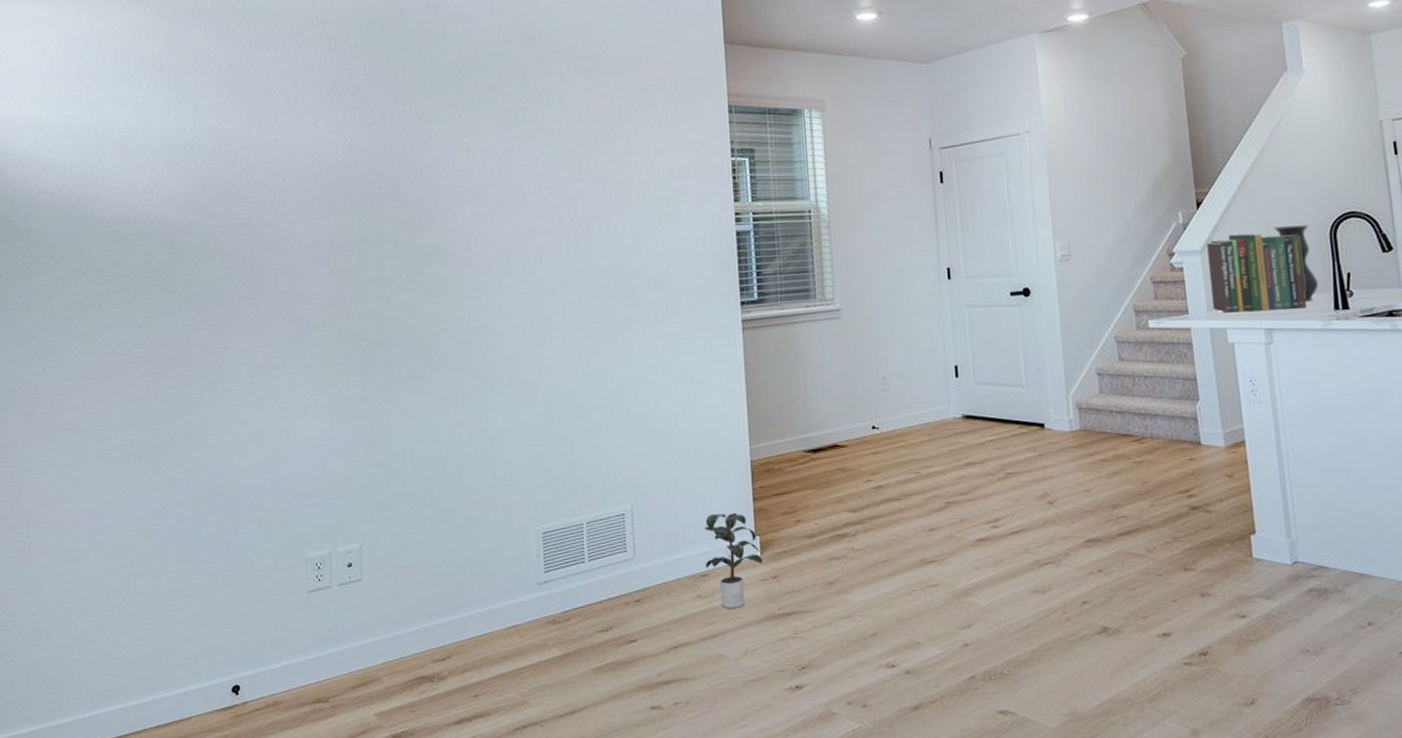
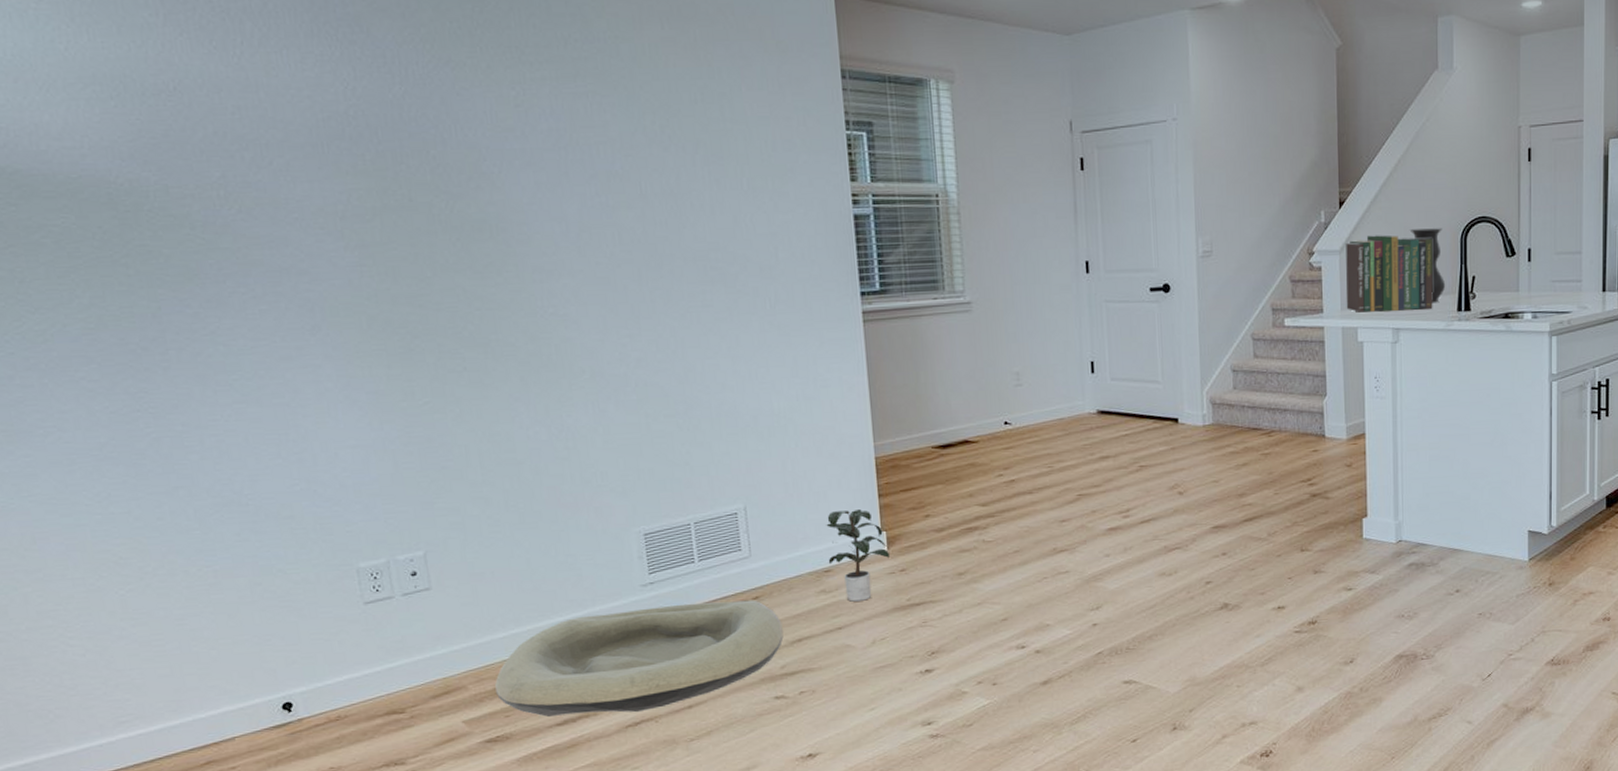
dog bed: none [405,602,661,715] -> present [495,600,784,717]

